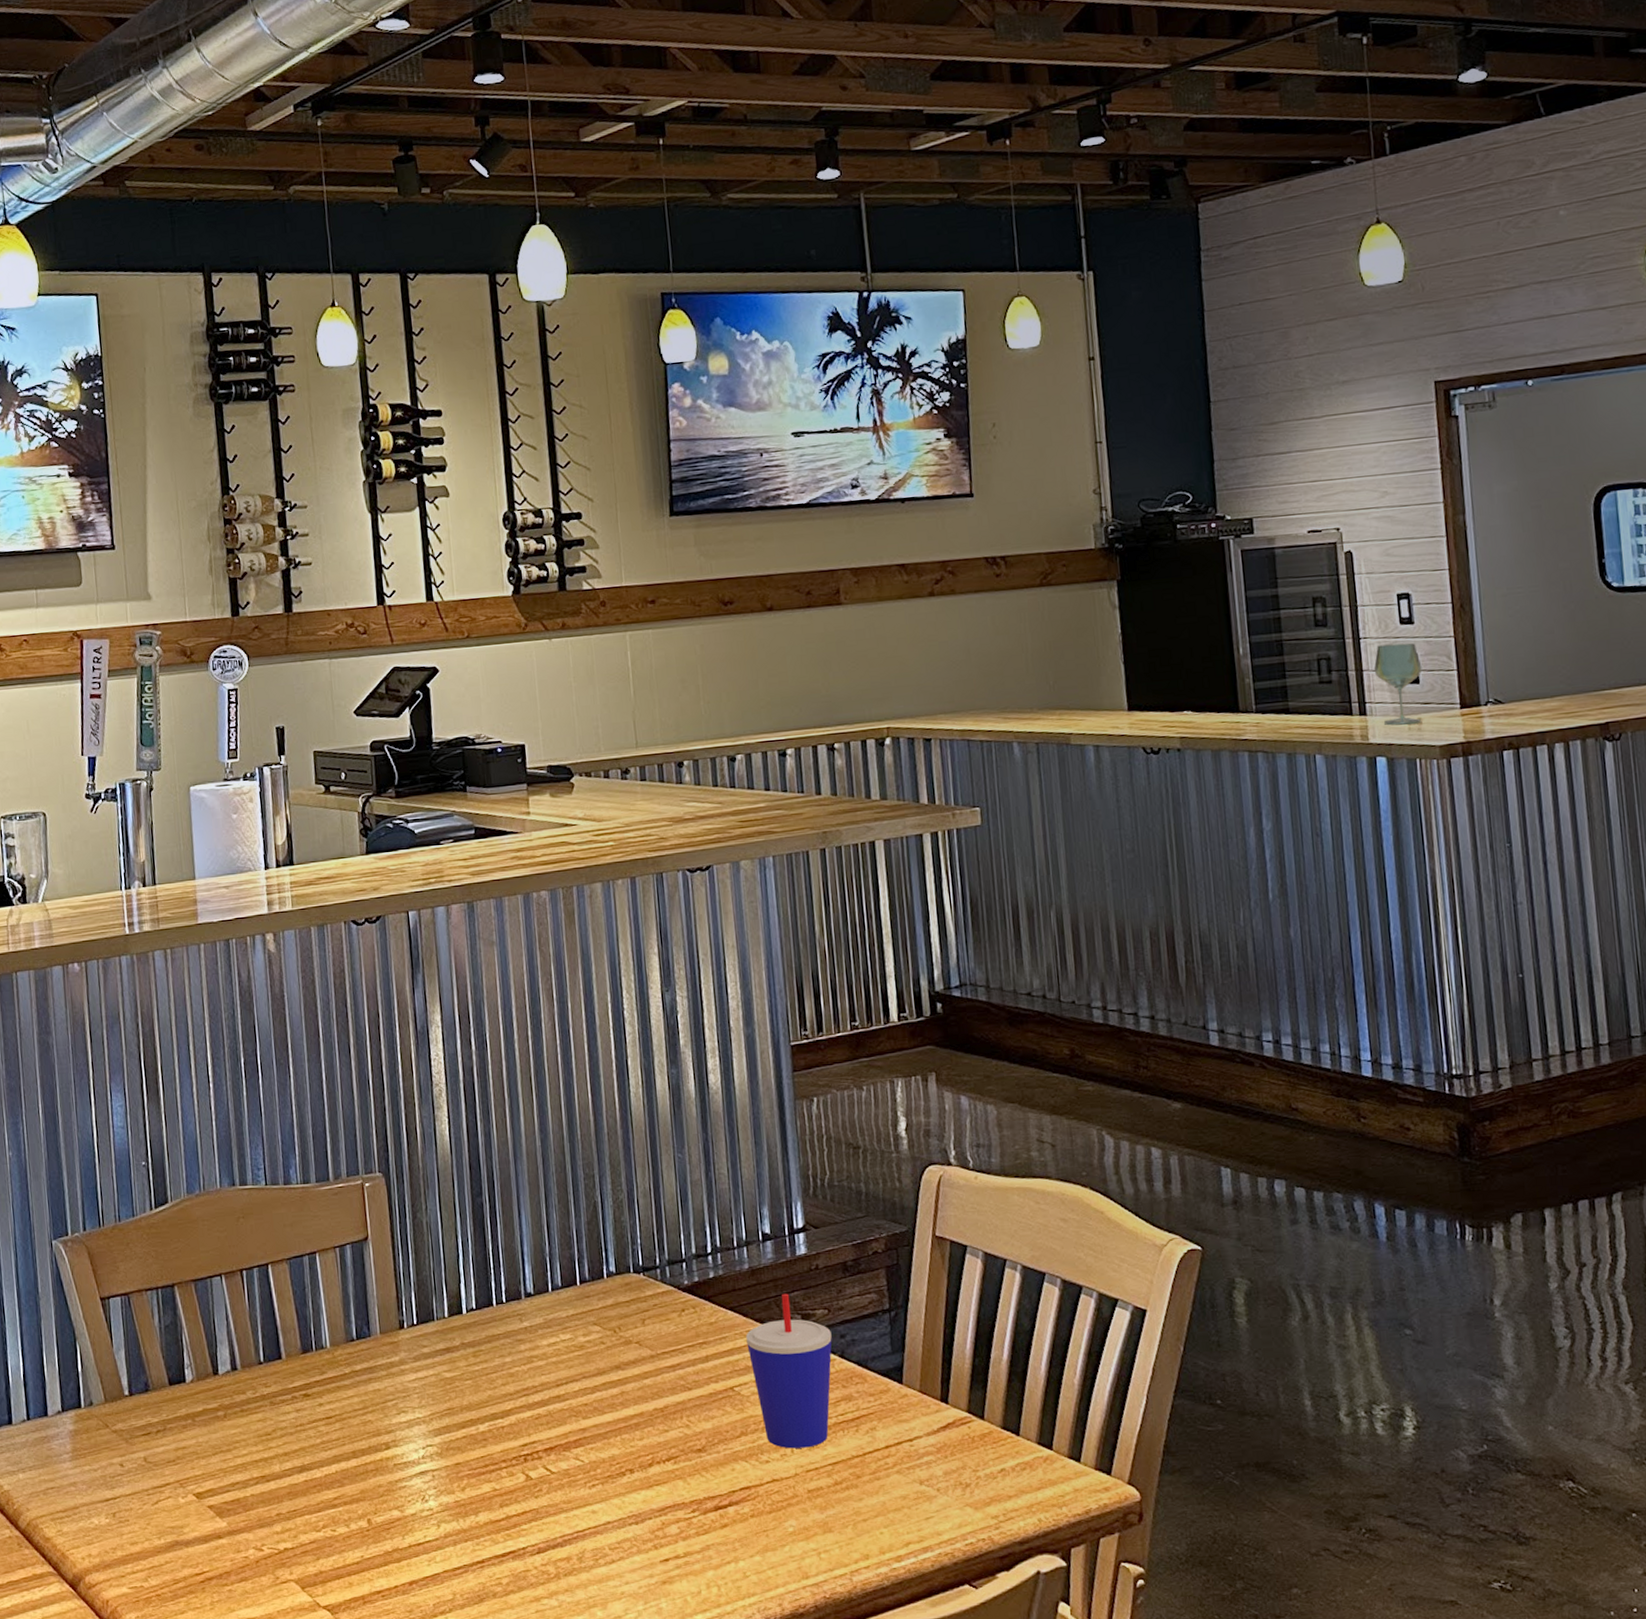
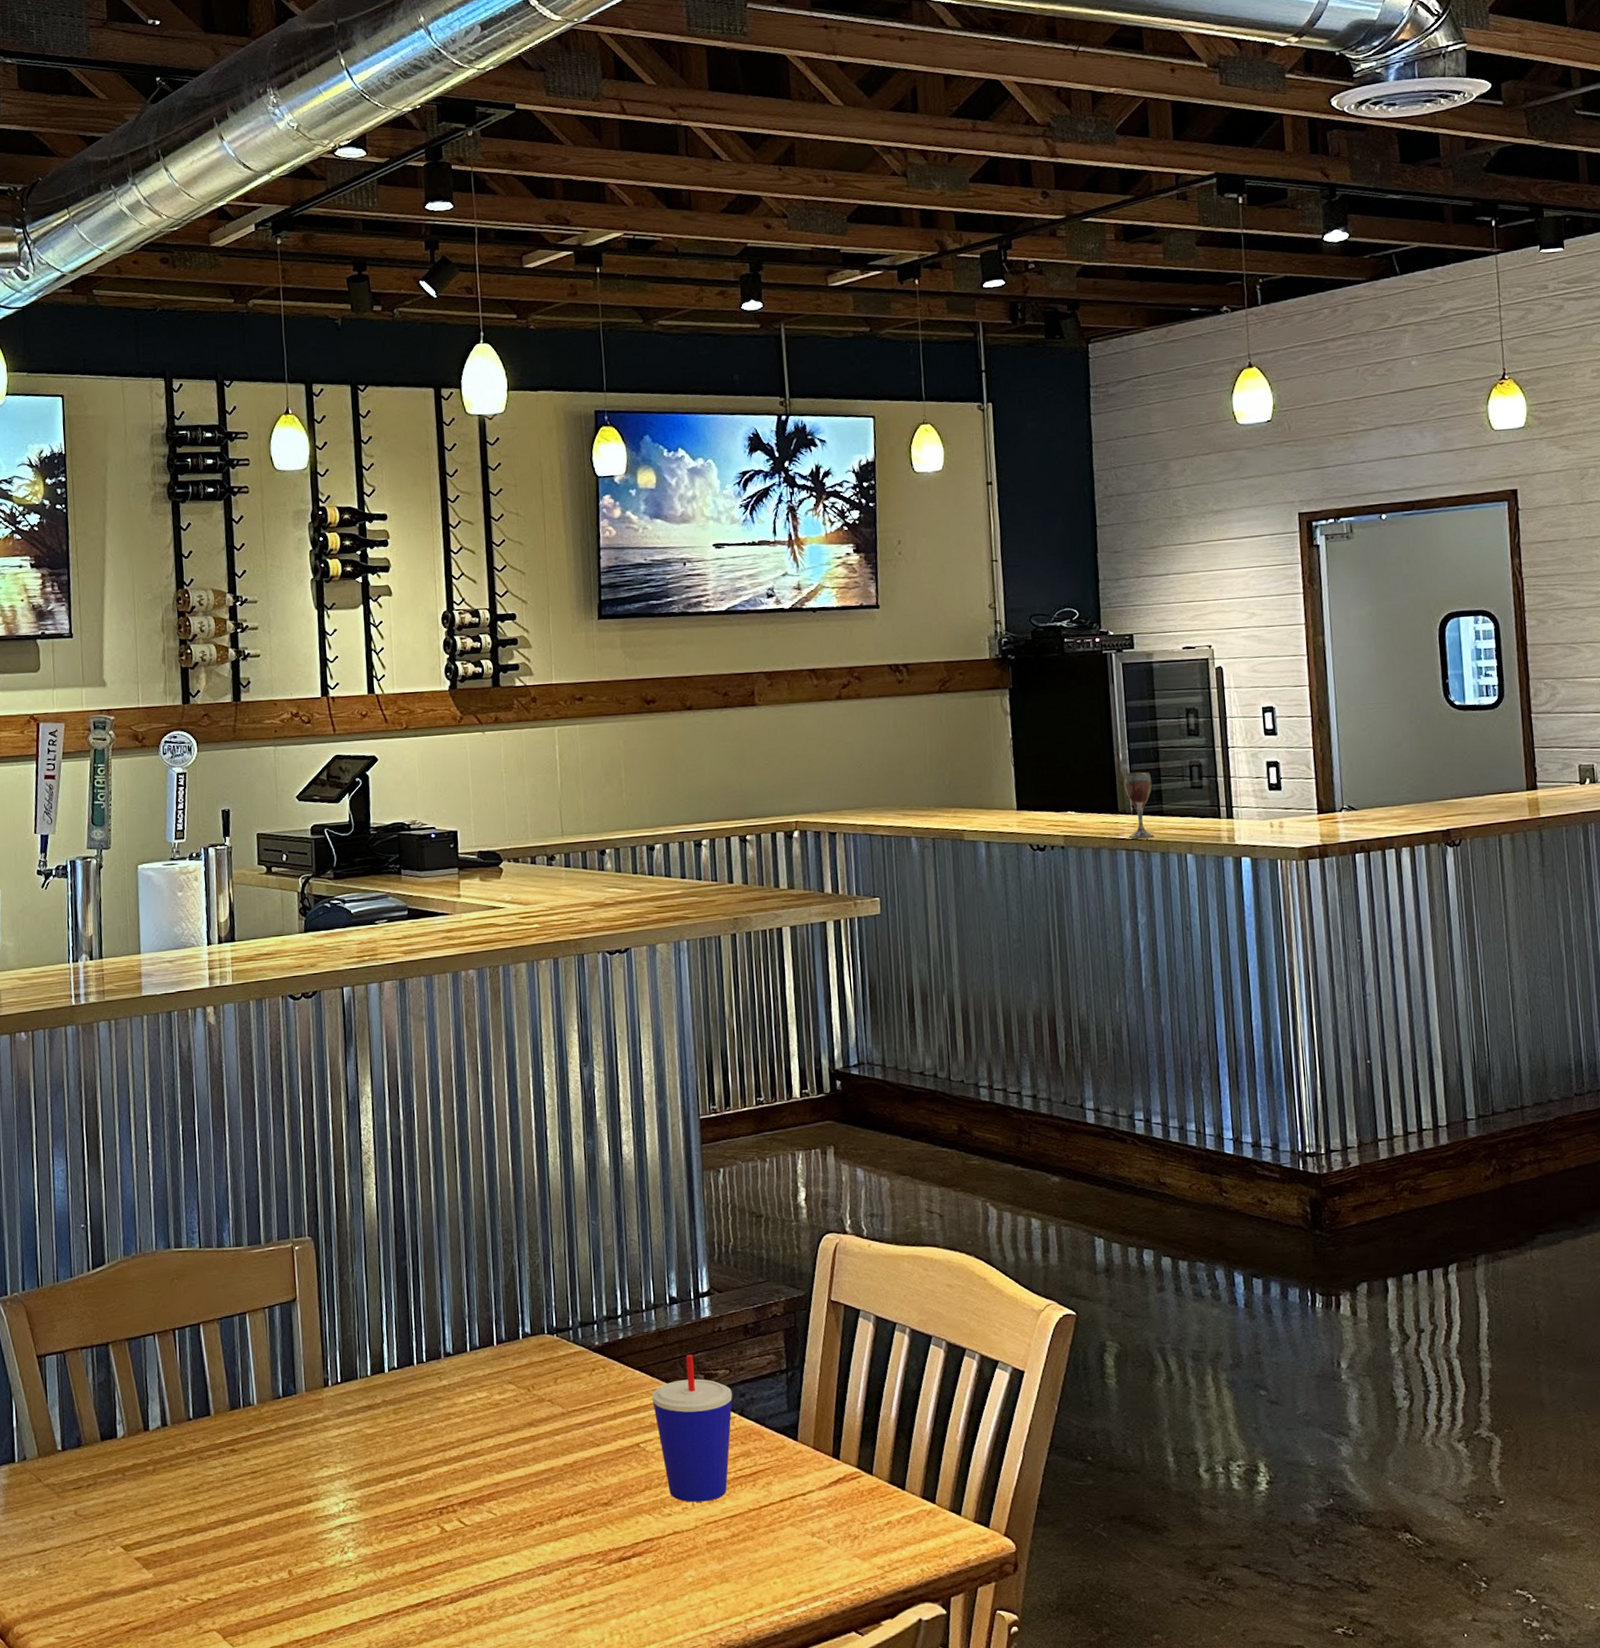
cup: none [1245,666,1280,740] -> present [1124,771,1155,840]
wine glass: present [1374,643,1422,726] -> none [1240,752,1284,828]

